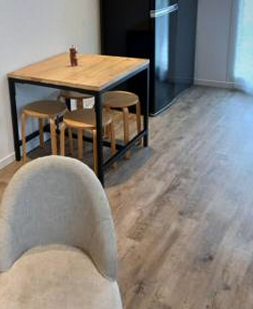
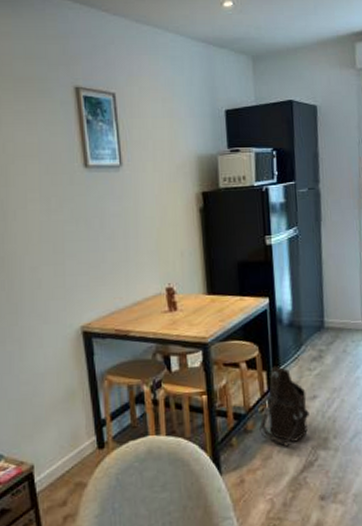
shoulder bag: none [134,112,176,173] -> present [258,366,309,447]

